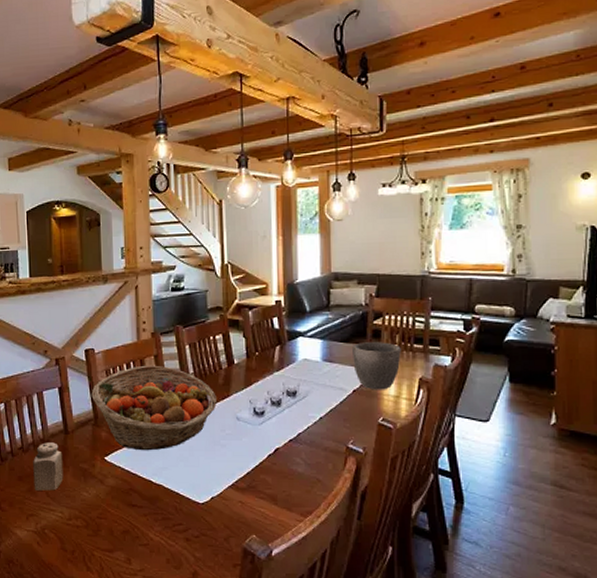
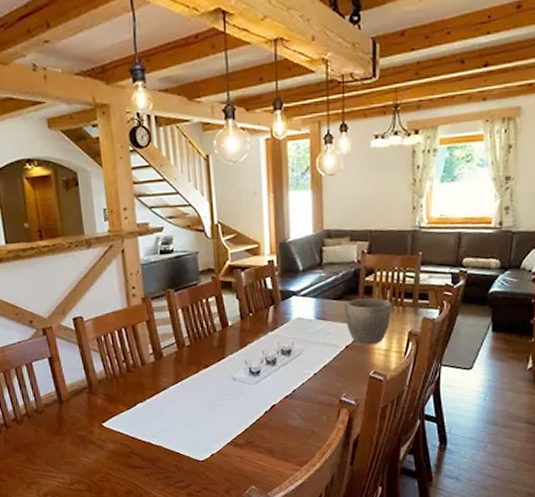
salt shaker: present [33,442,64,491] -> none [28,412,62,460]
fruit basket: present [91,365,217,451] -> none [83,330,212,415]

